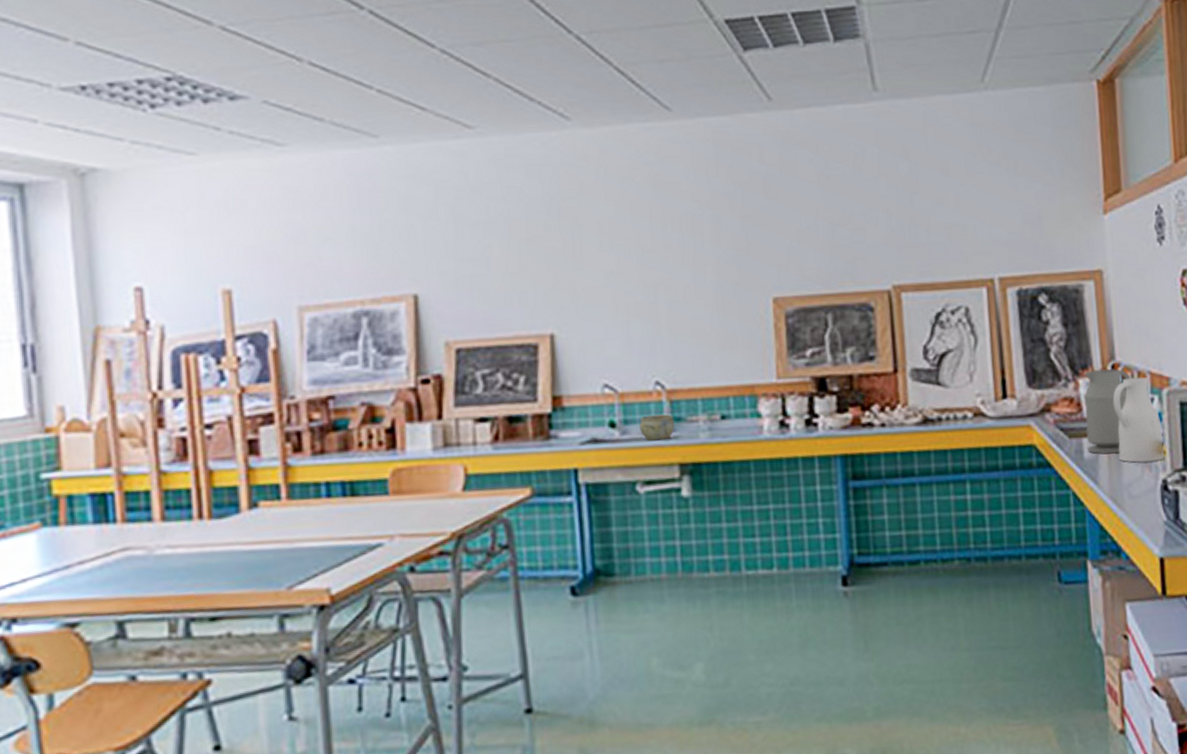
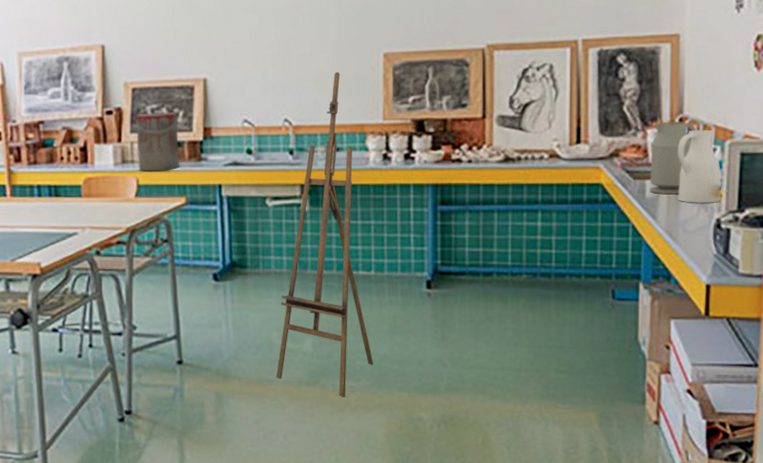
paint can: none [460,377,523,457] -> present [135,111,181,172]
ceramic bowl: present [639,414,675,441] -> none [270,145,299,166]
easel: none [659,321,783,738] -> present [276,71,374,398]

